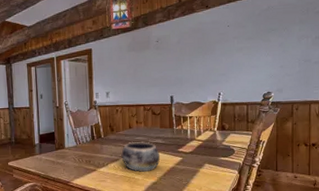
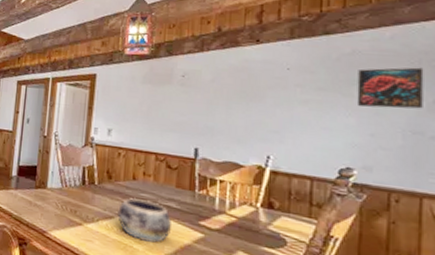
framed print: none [272,14,310,47] -> present [356,67,424,109]

